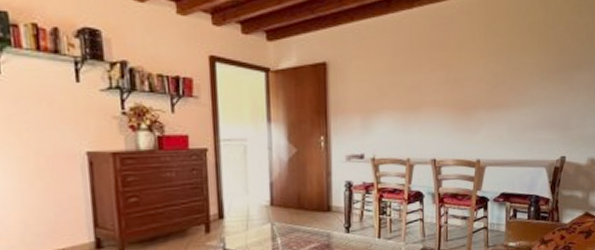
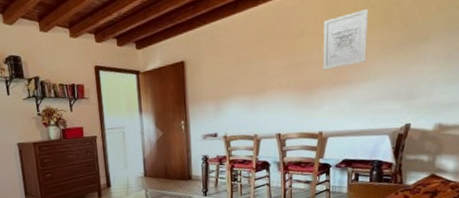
wall art: none [480,28,525,90] -> present [323,8,368,70]

